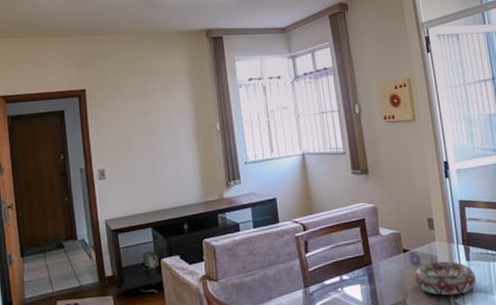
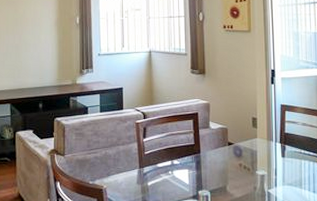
decorative bowl: present [414,261,476,296] -> none [235,156,288,186]

